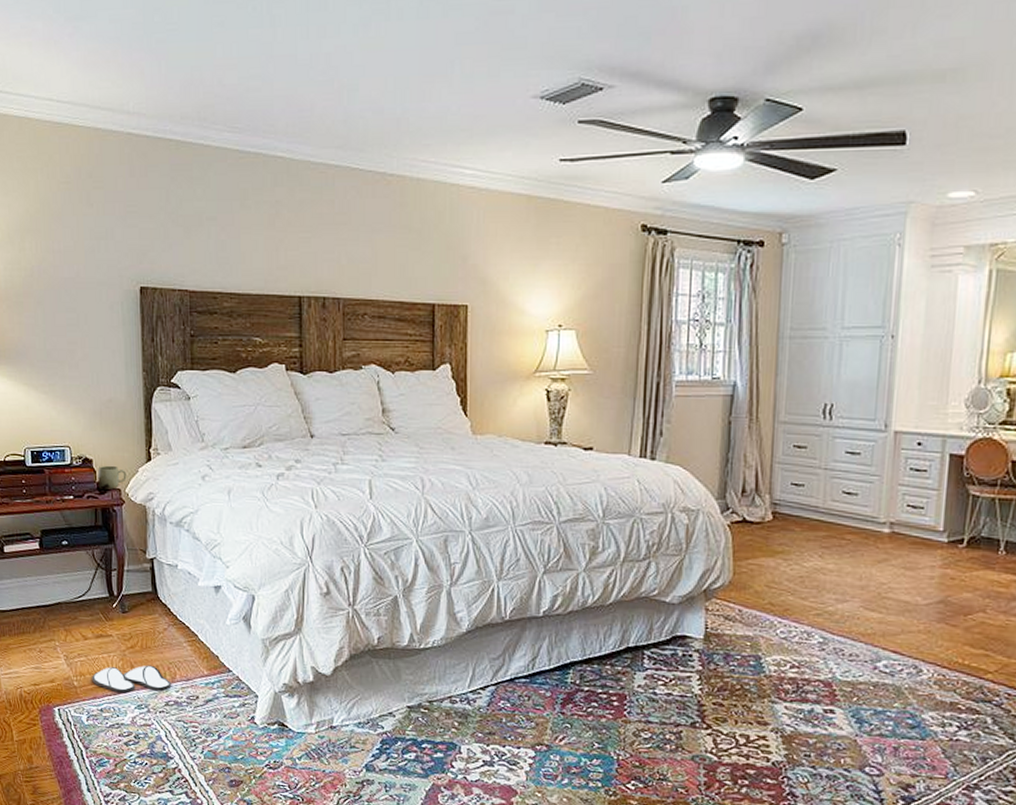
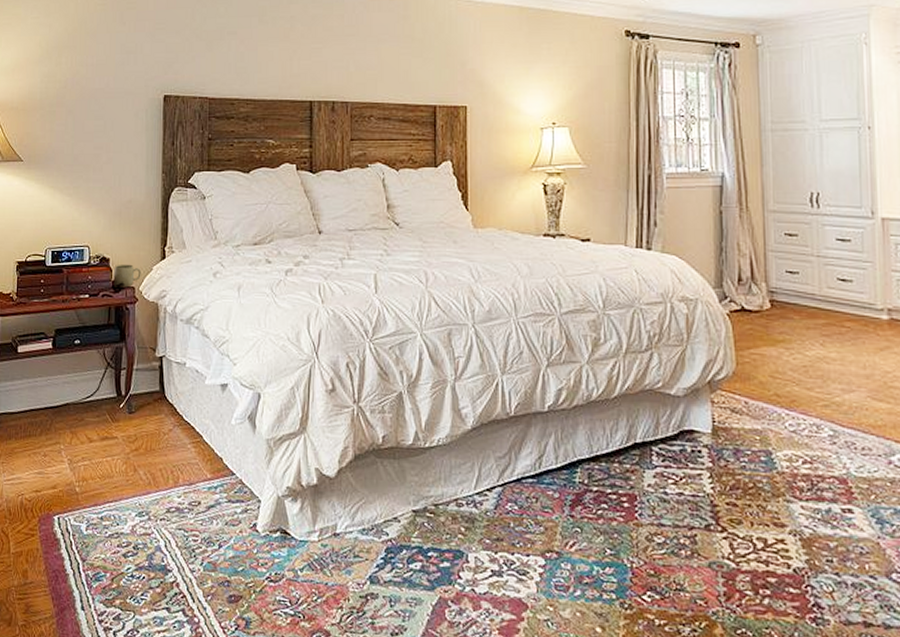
slippers: present [92,665,172,693] -> none [94,468,174,500]

